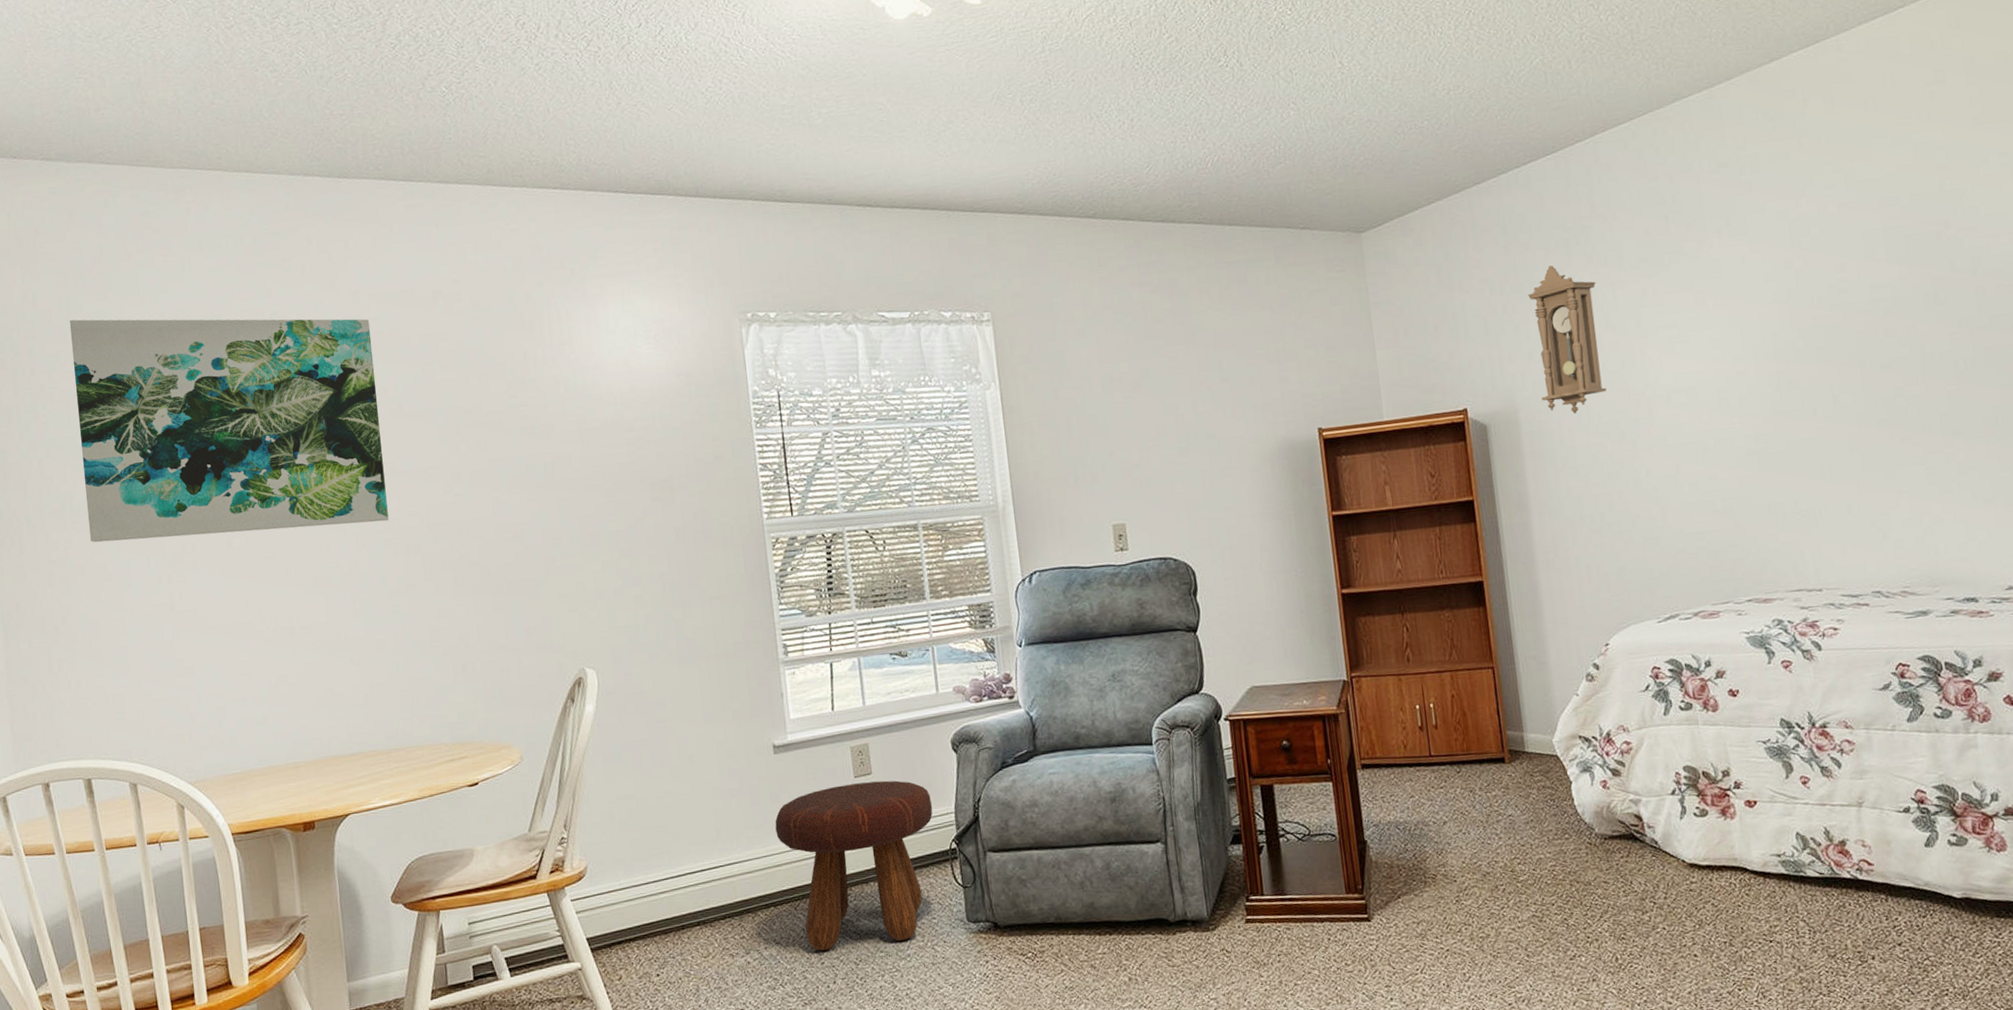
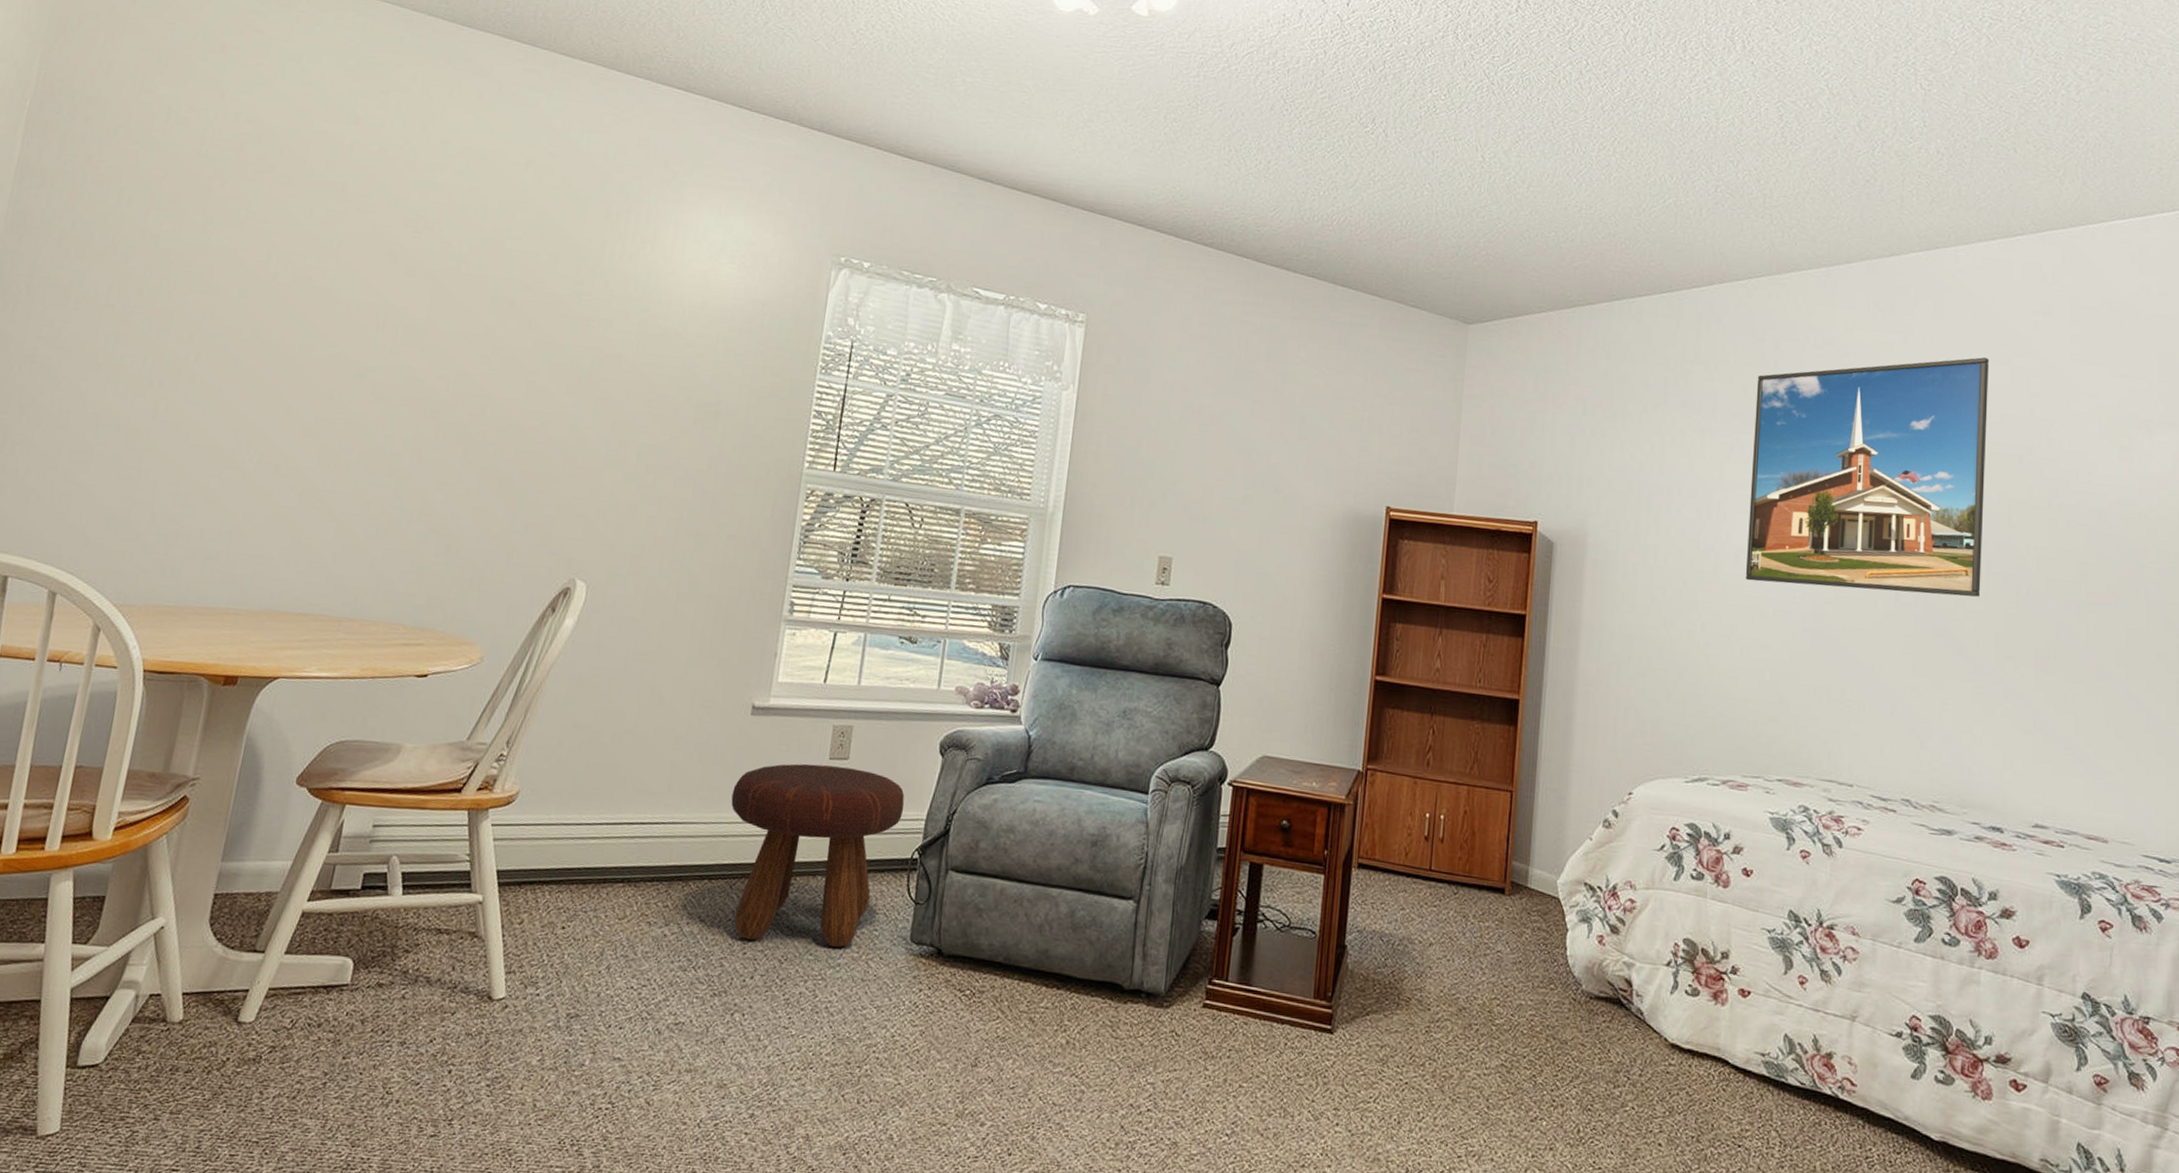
wall art: present [69,319,389,543] -> none [89,97,453,378]
pendulum clock: present [1528,265,1607,414] -> none [1612,400,1687,552]
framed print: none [1657,141,1919,418] -> present [1745,357,1989,597]

